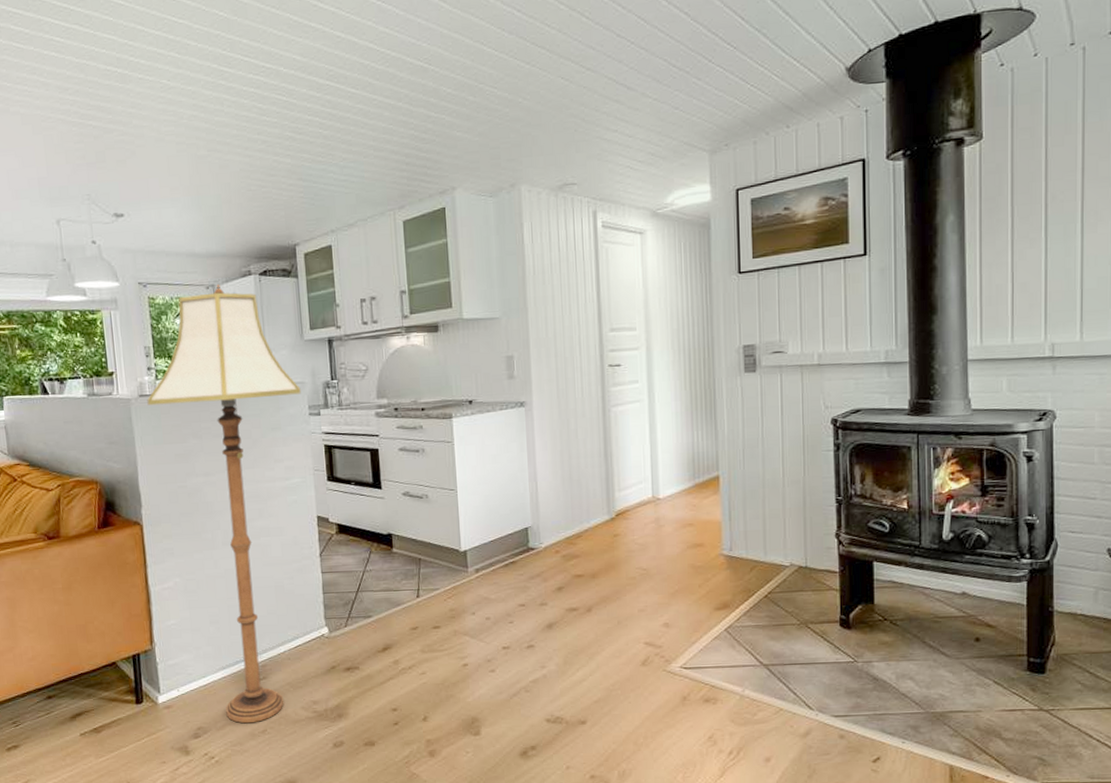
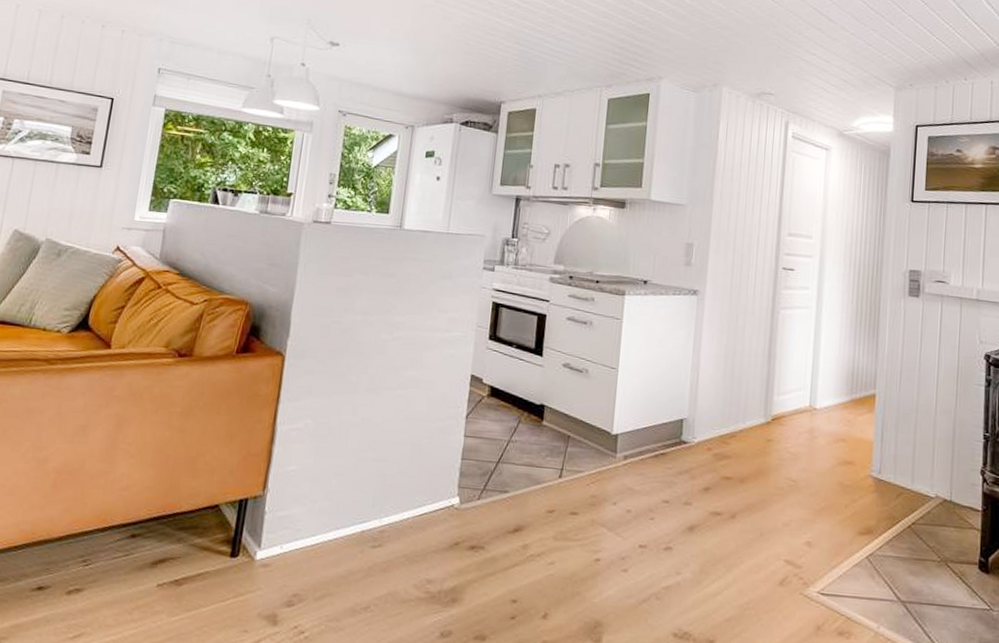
floor lamp: present [147,283,301,724] -> none [320,125,480,597]

